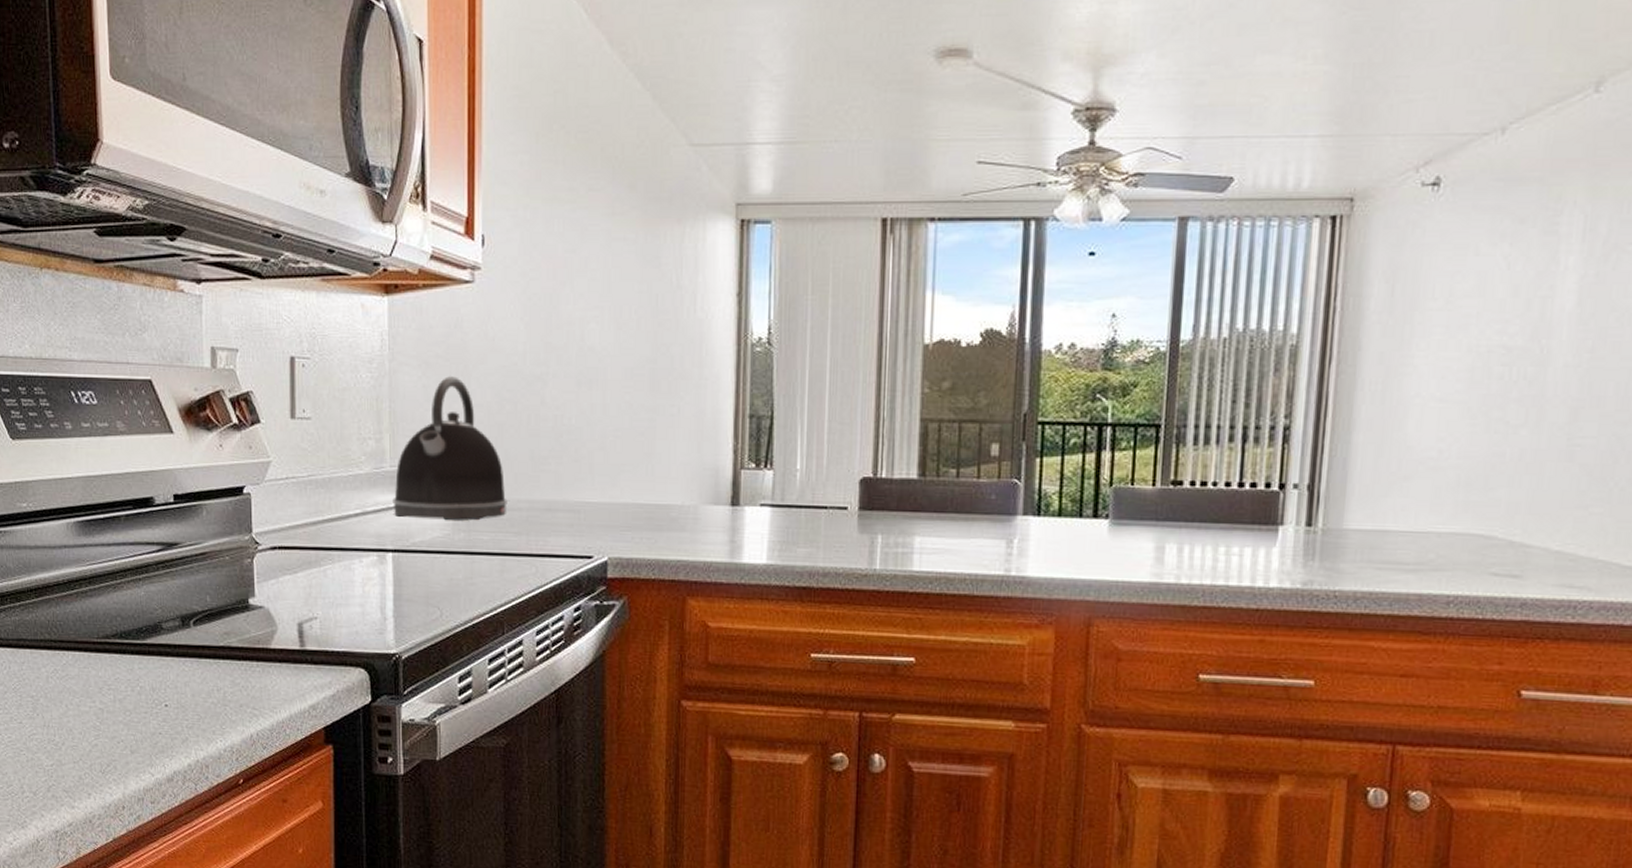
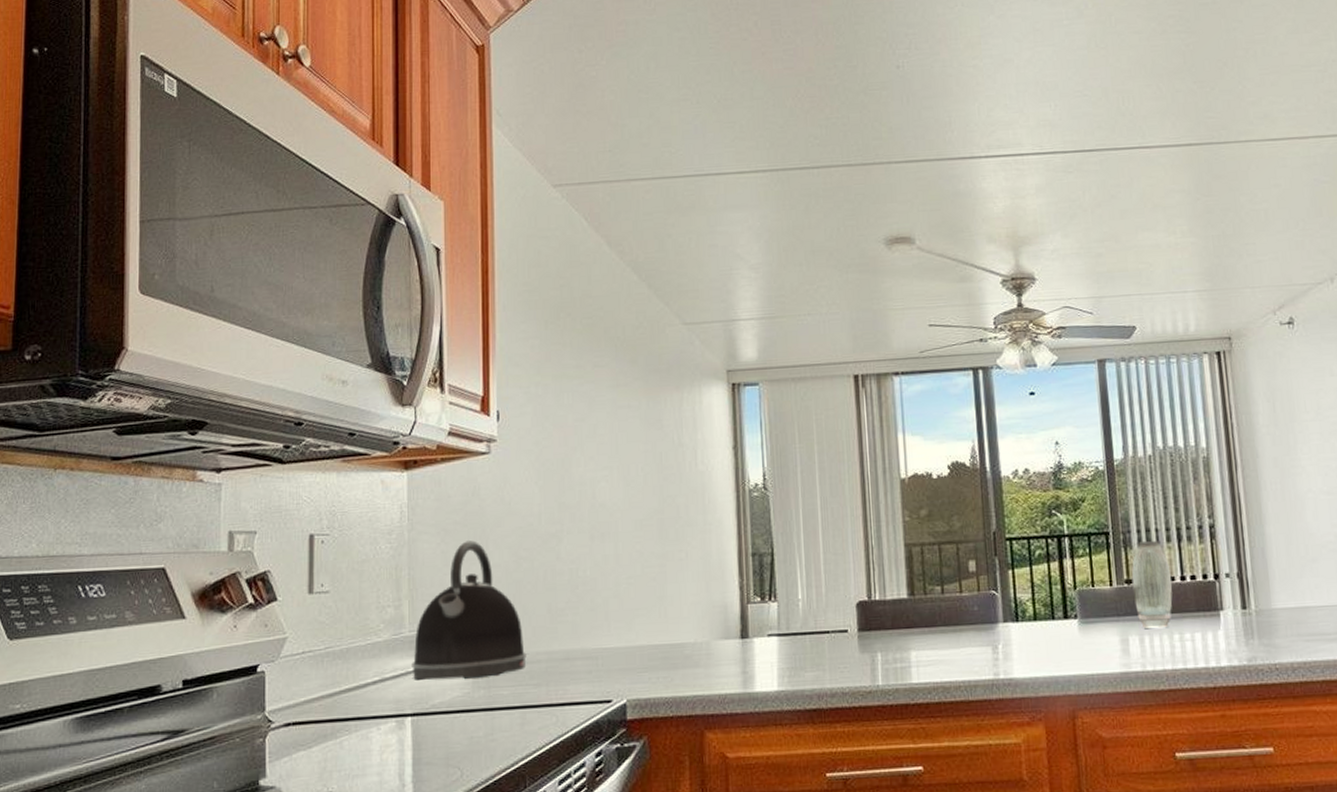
vase: none [1178,439,1228,539] -> present [1131,541,1173,629]

